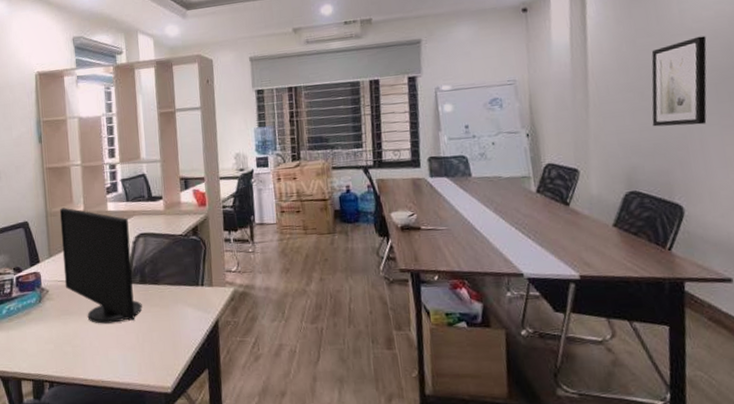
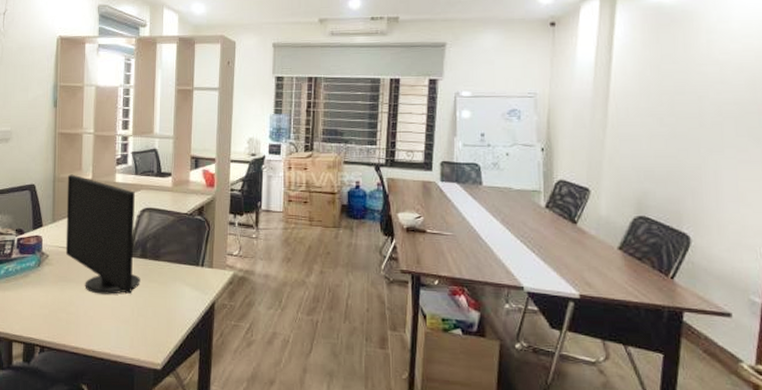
wall art: present [651,35,707,127] -> none [668,68,732,157]

